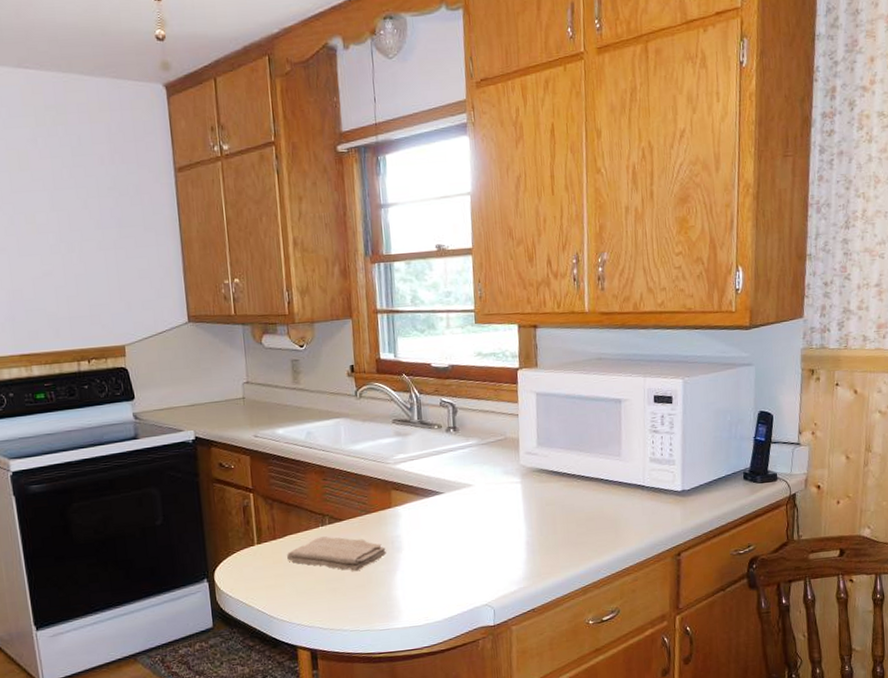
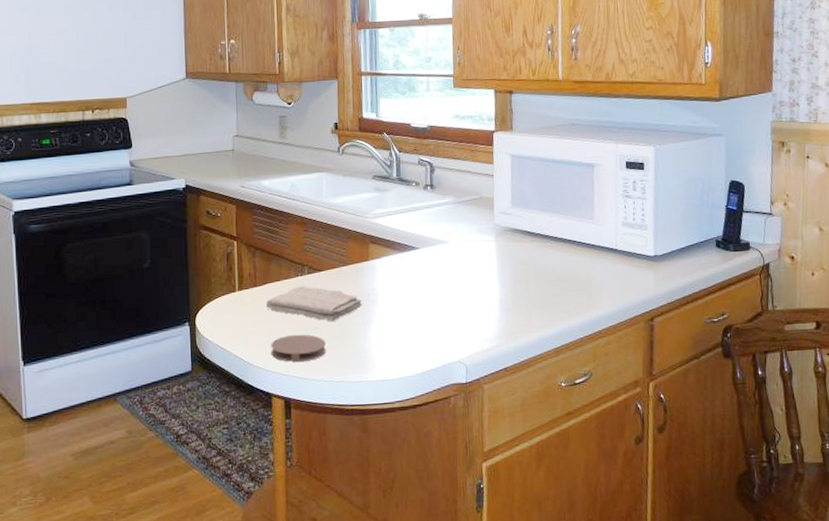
coaster: none [294,585,351,614] -> present [271,334,326,362]

